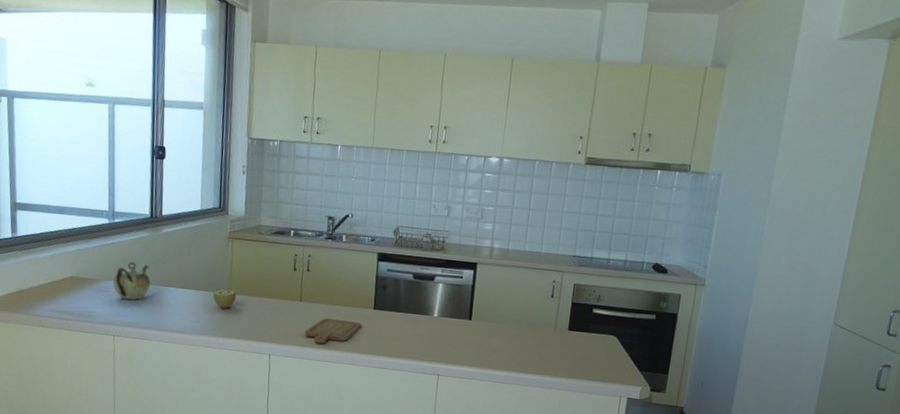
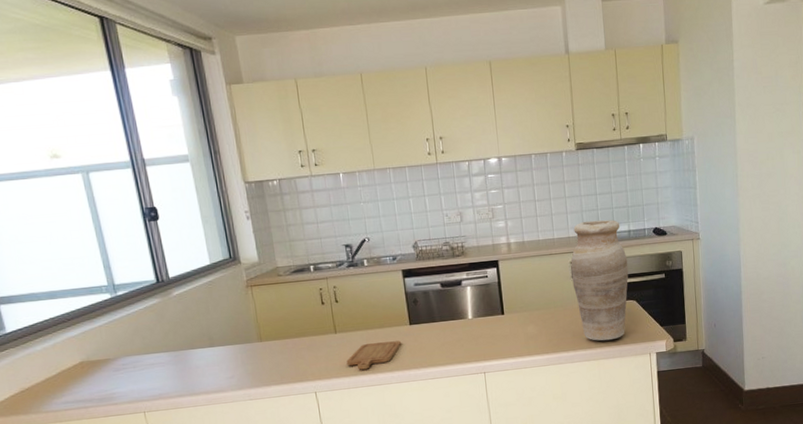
teapot: present [113,261,151,300] -> none [130,331,173,373]
fruit: present [213,288,237,309] -> none [243,337,269,359]
vase: none [550,240,617,373] -> present [571,220,629,341]

